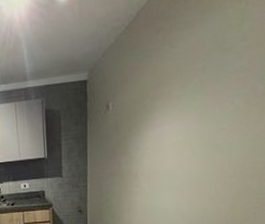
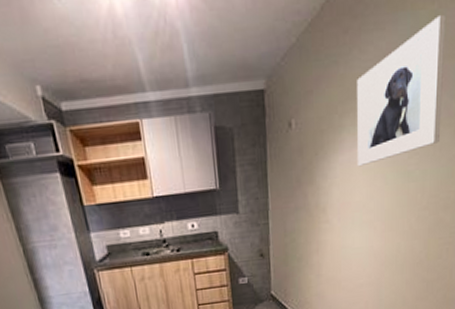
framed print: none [167,12,252,141] -> present [357,15,445,167]

